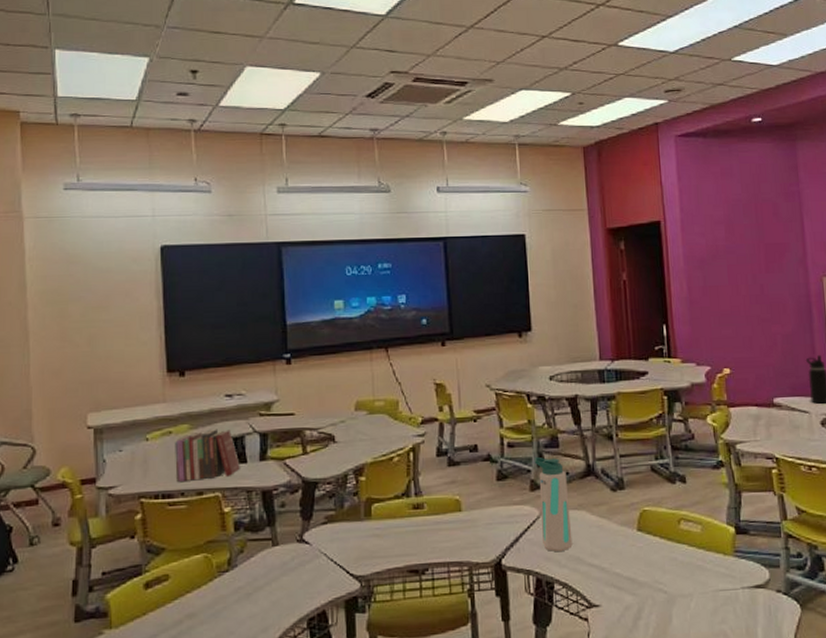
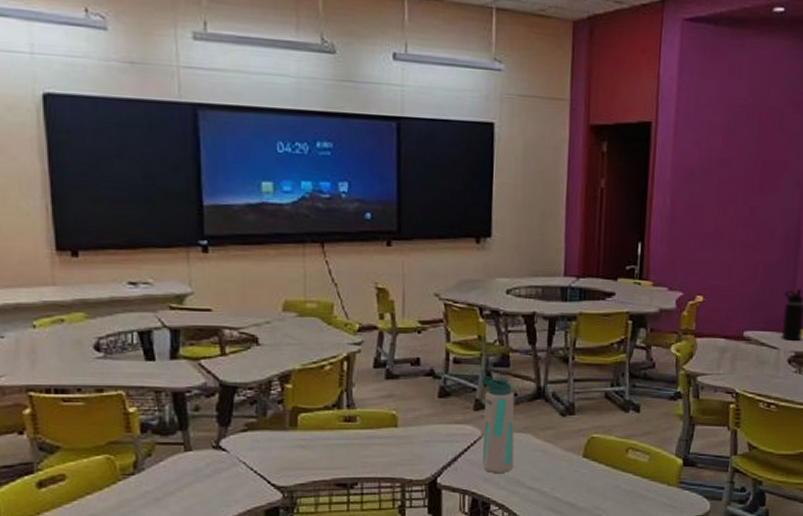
books: present [175,429,240,482] -> none [68,320,147,376]

